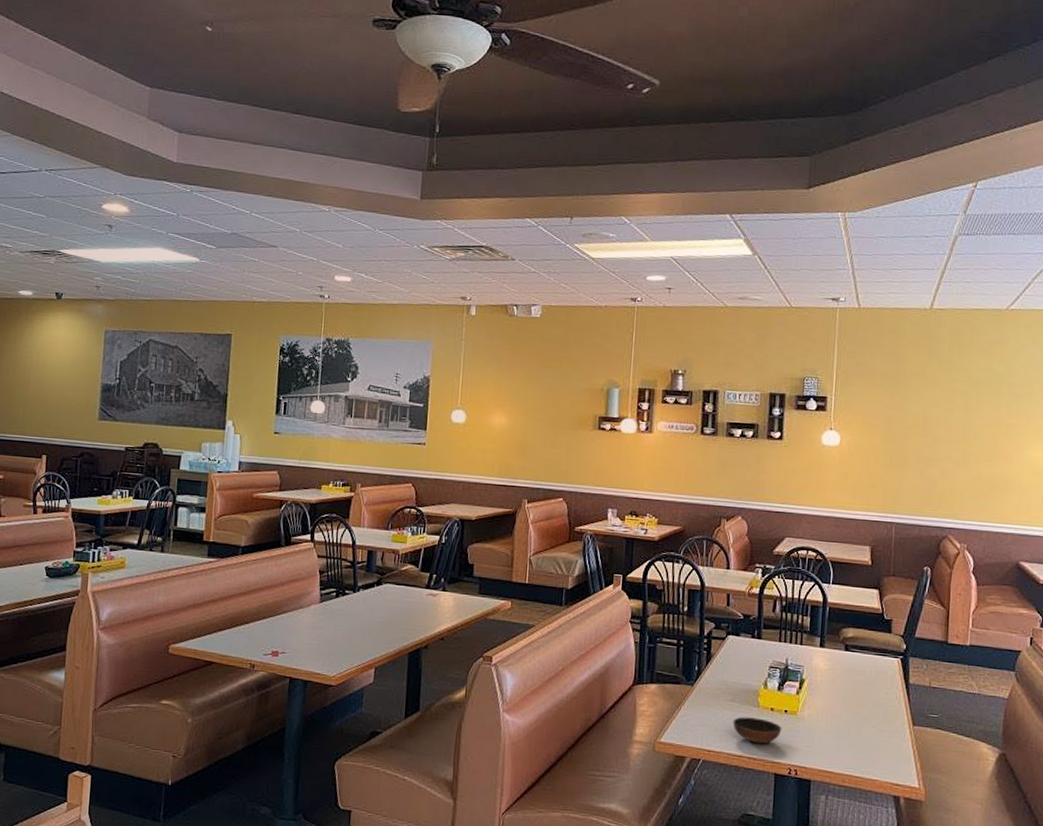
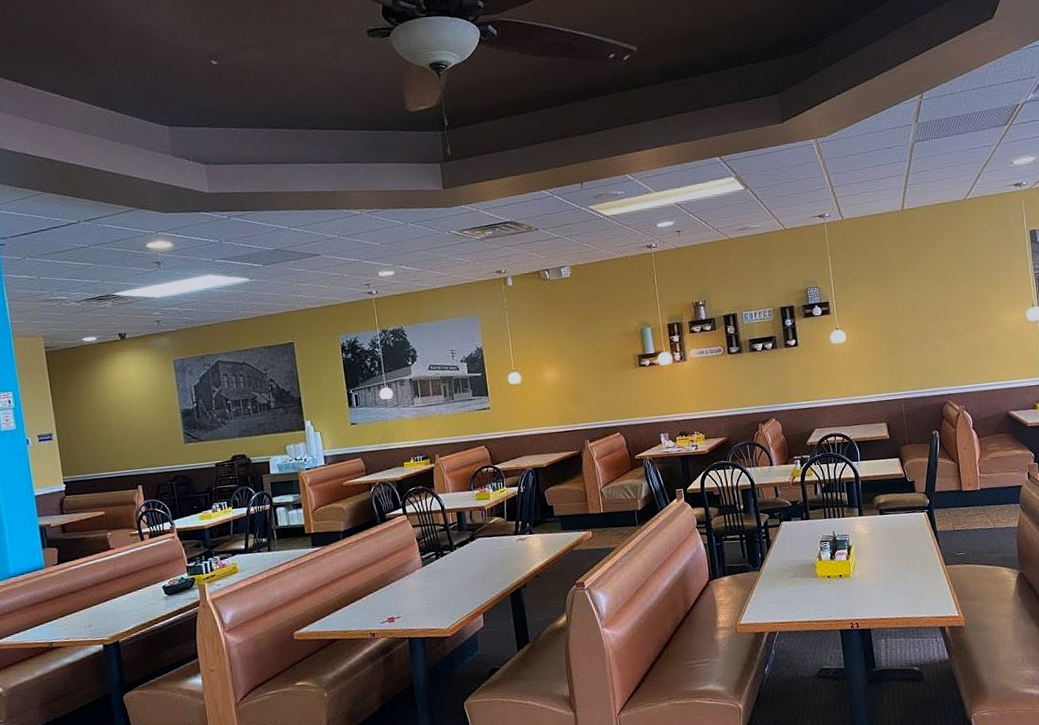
bowl: present [733,716,782,744] -> none [798,586,840,608]

